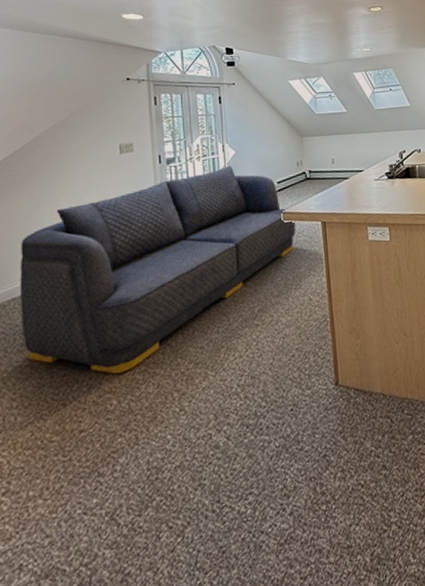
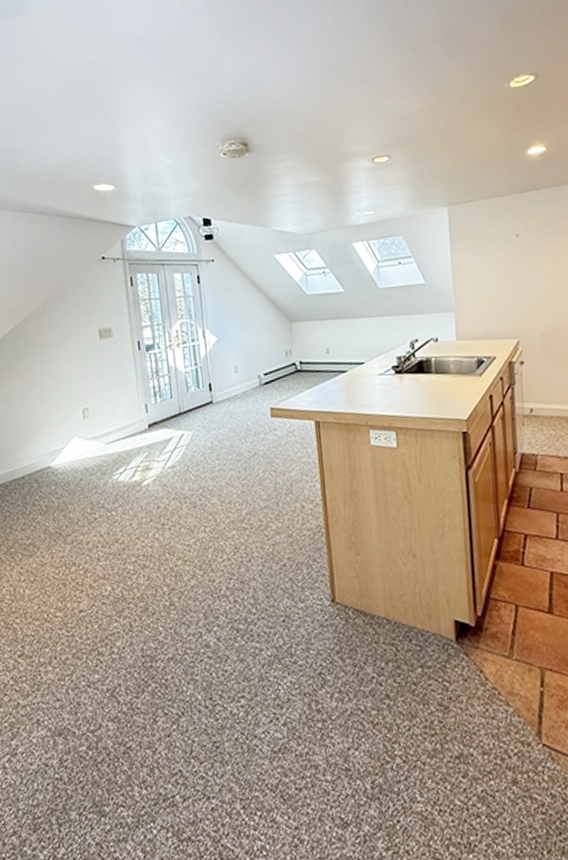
sofa: present [19,166,296,374] -> none [16,354,286,562]

